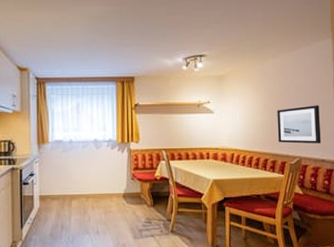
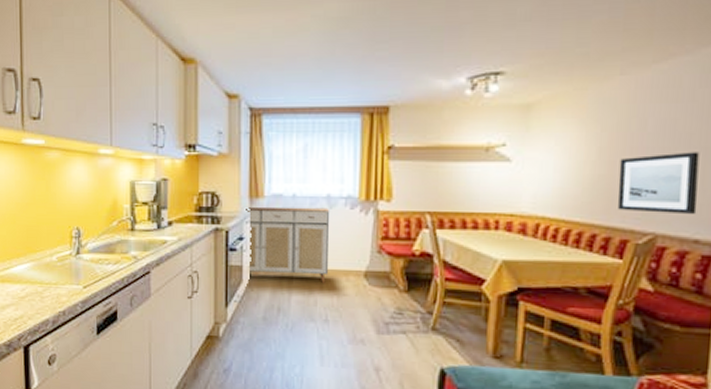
sideboard: none [35,149,98,204] -> present [246,206,330,283]

